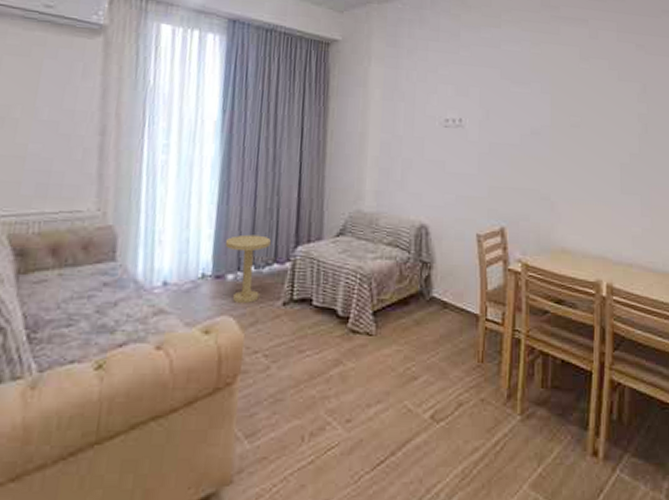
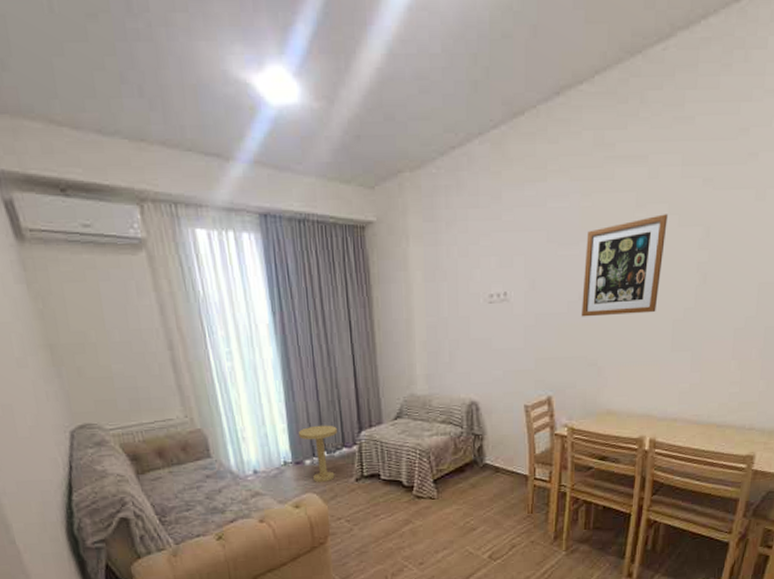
wall art: none [533,68,609,155] -> present [581,214,668,317]

